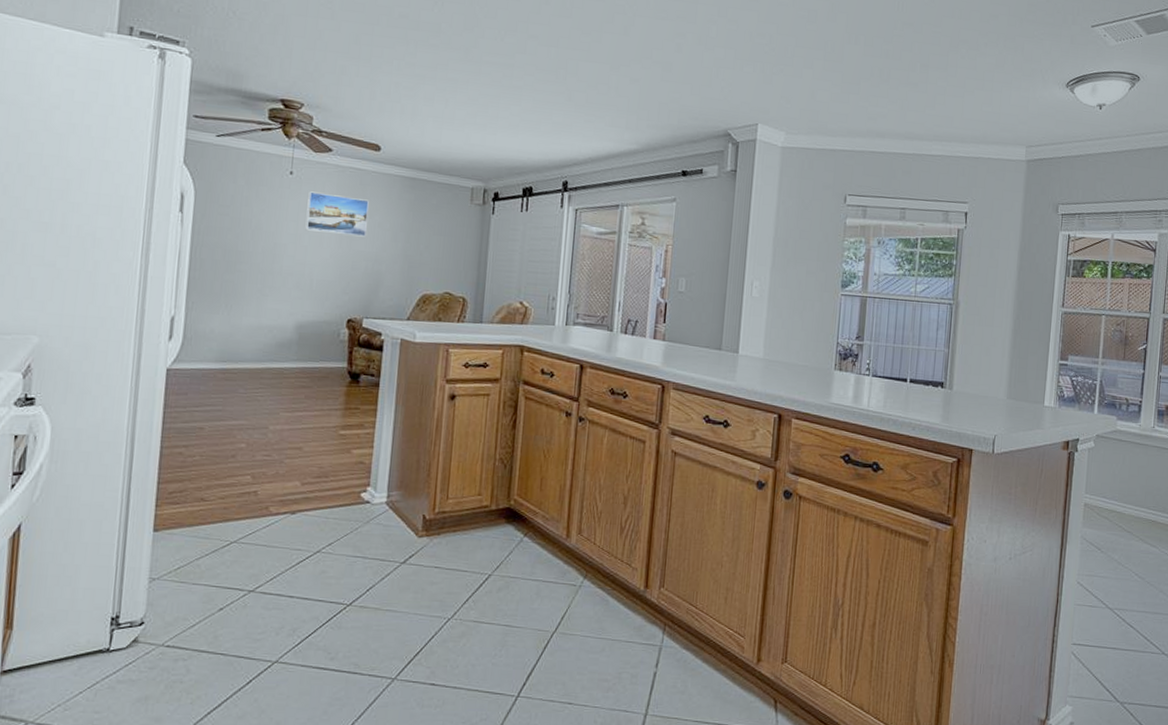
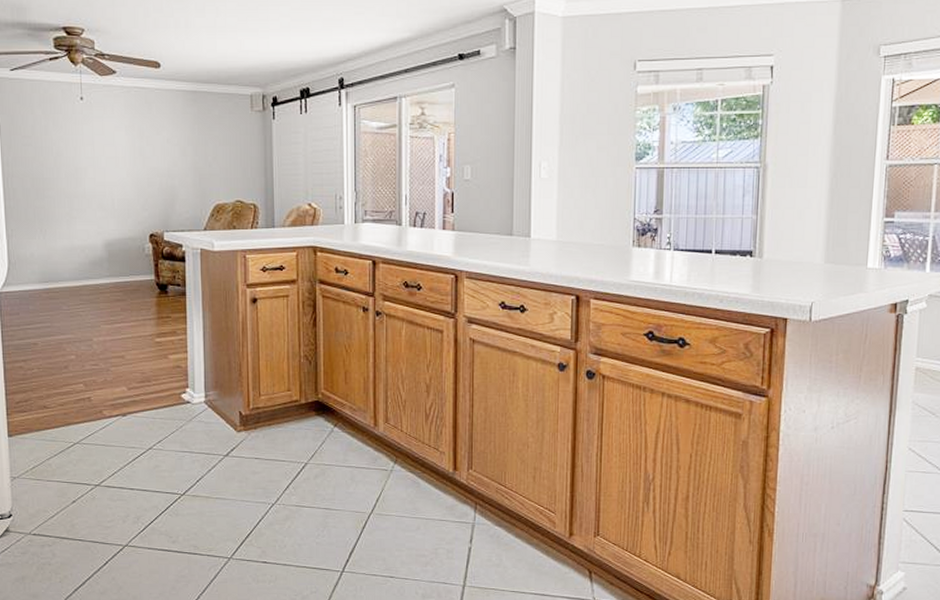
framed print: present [305,191,369,237] -> none [100,114,157,154]

